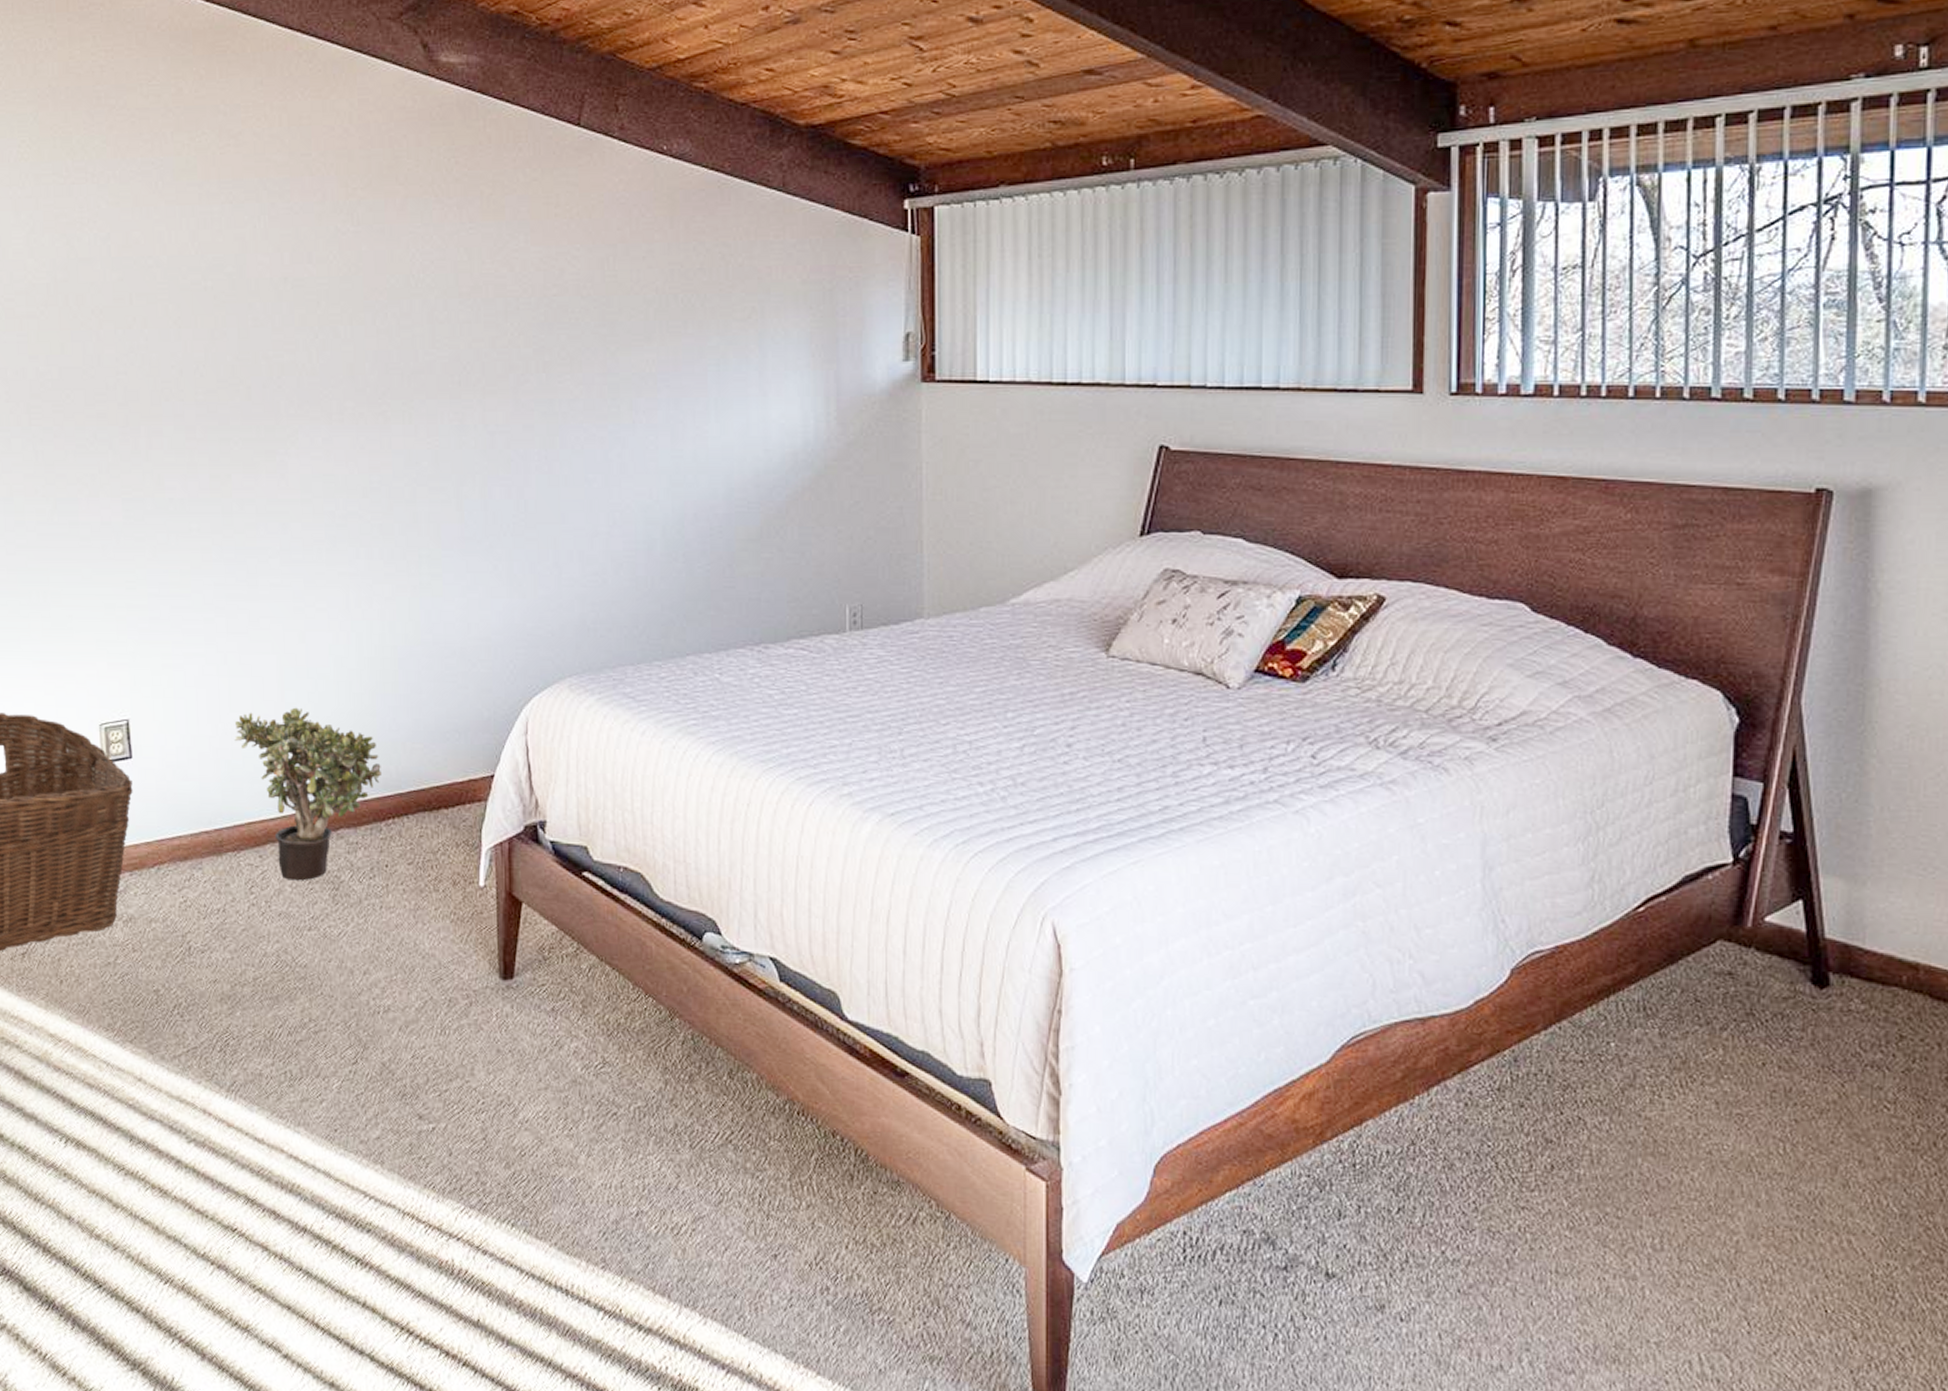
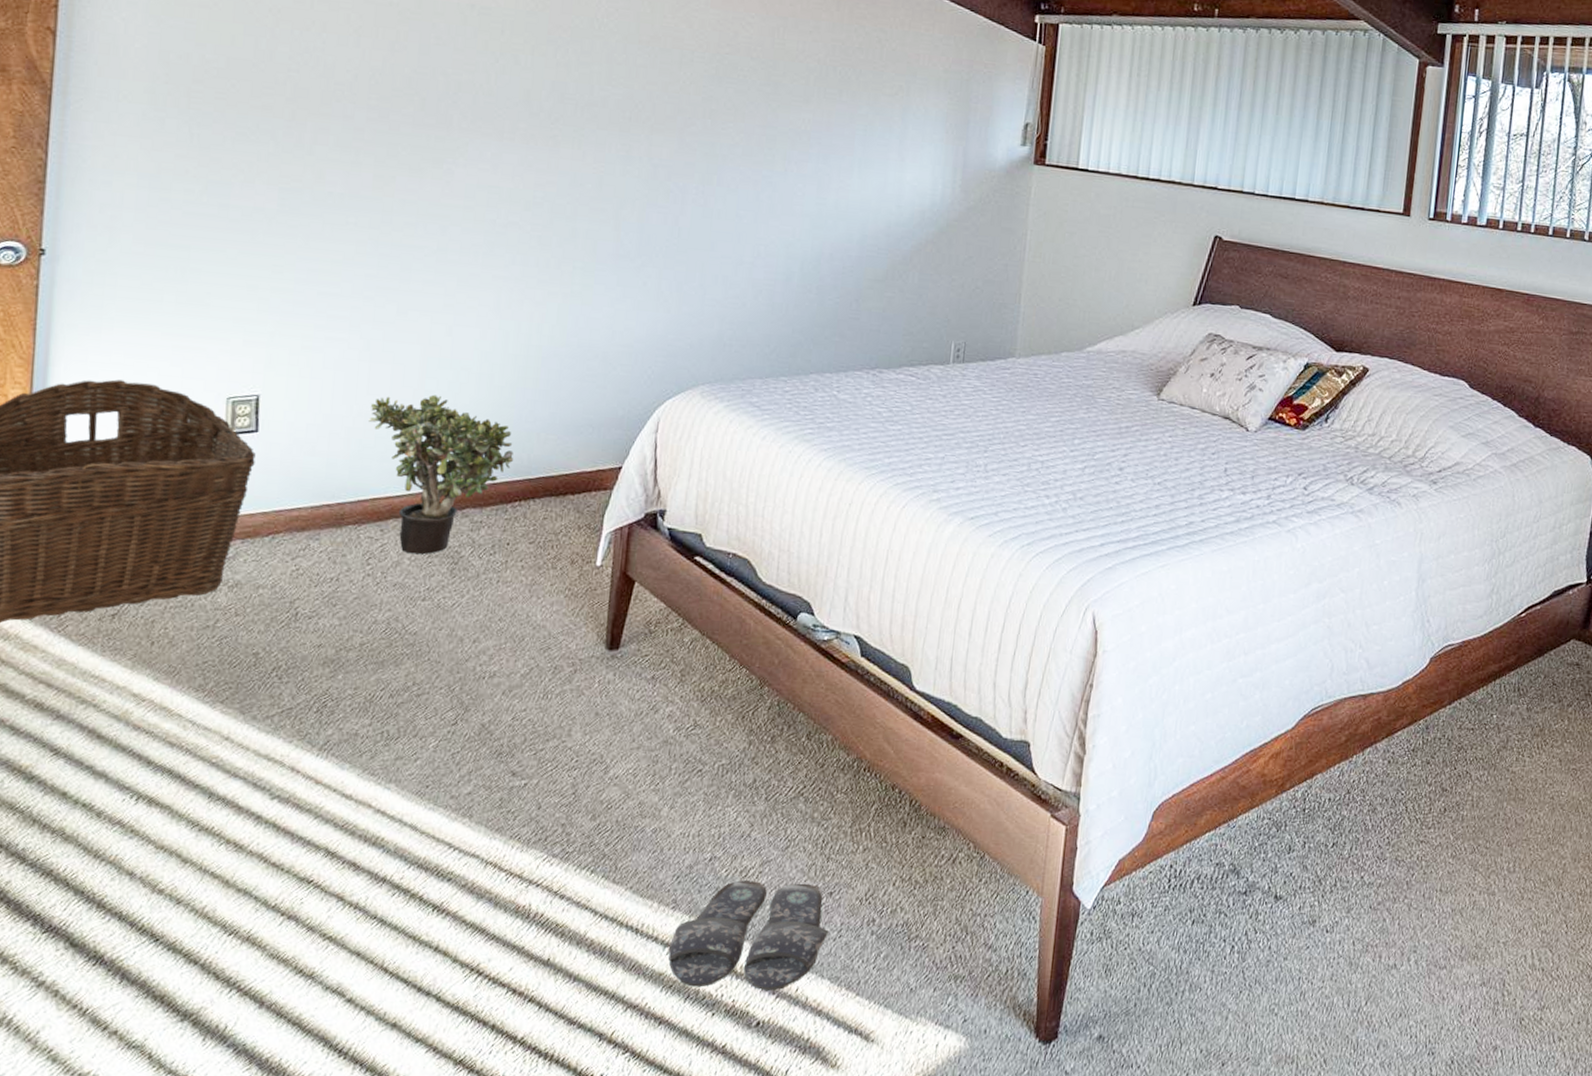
slippers: none [604,1238,778,1365] -> present [668,880,829,991]

